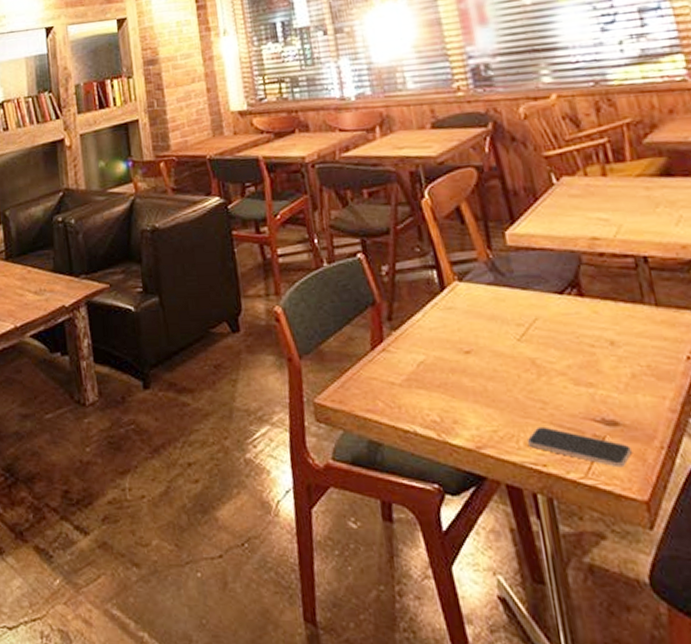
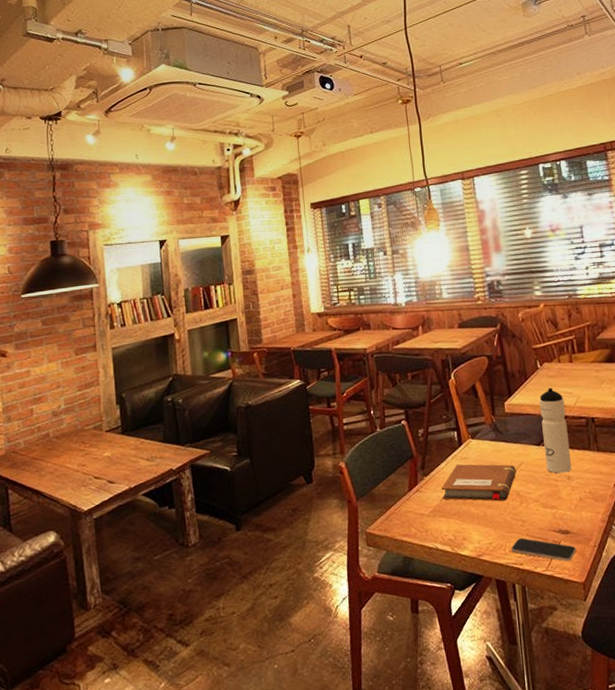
notebook: none [417,316,529,372] -> present [441,464,516,502]
water bottle: none [558,211,616,336] -> present [539,387,572,473]

